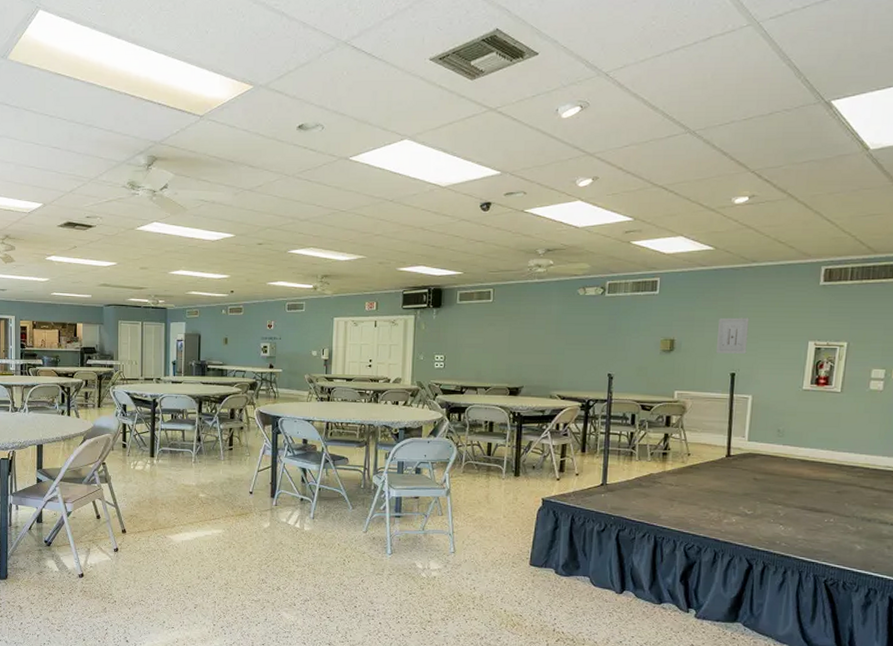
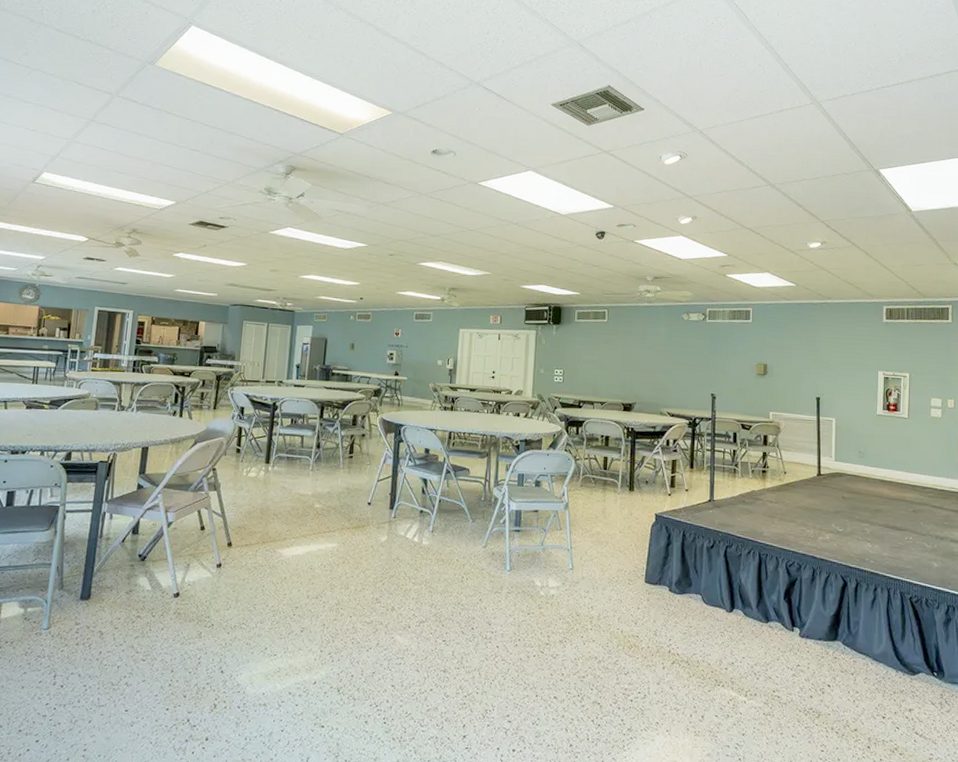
wall art: present [716,317,750,354] -> none [803,347,829,380]

